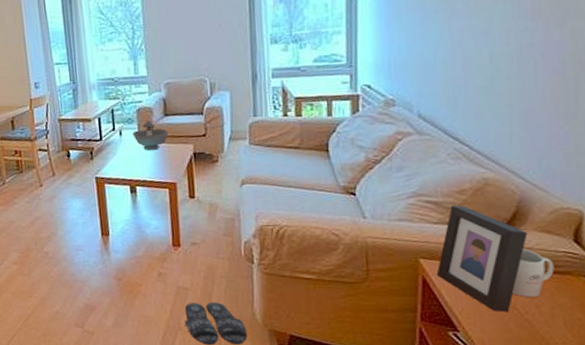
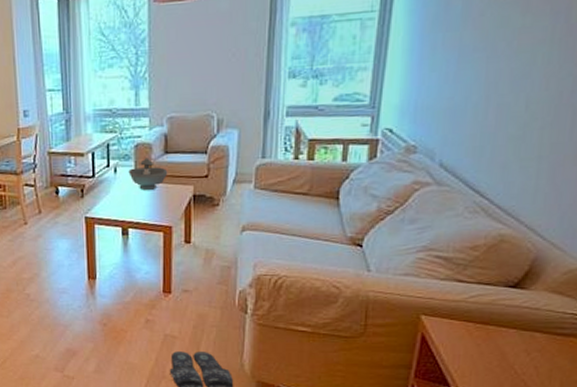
picture frame: present [436,205,528,313] -> none [436,261,538,372]
mug: present [512,248,554,297] -> none [512,309,560,358]

